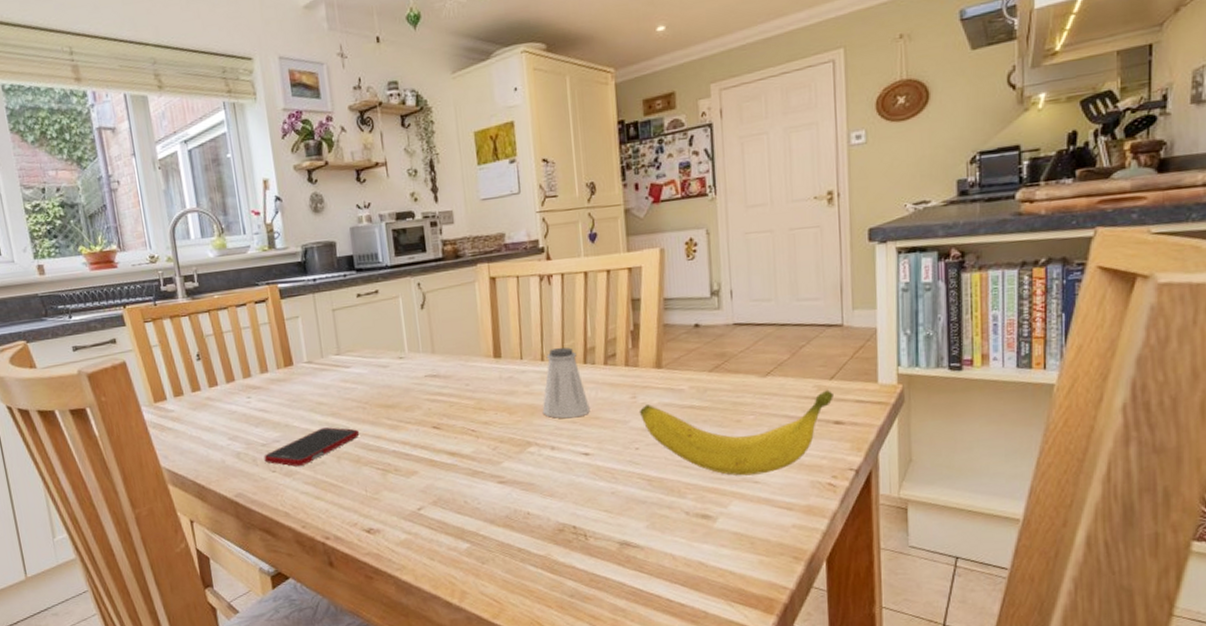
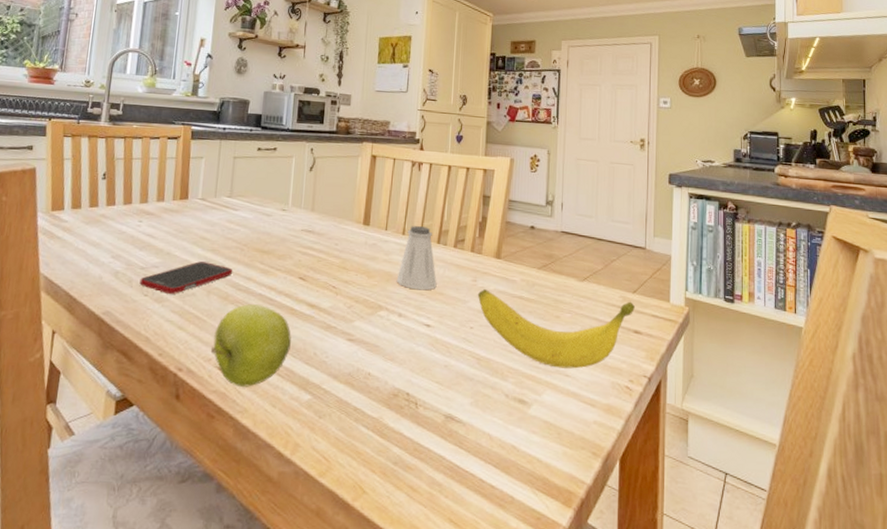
apple: none [354,462,438,546] -> present [210,304,291,387]

